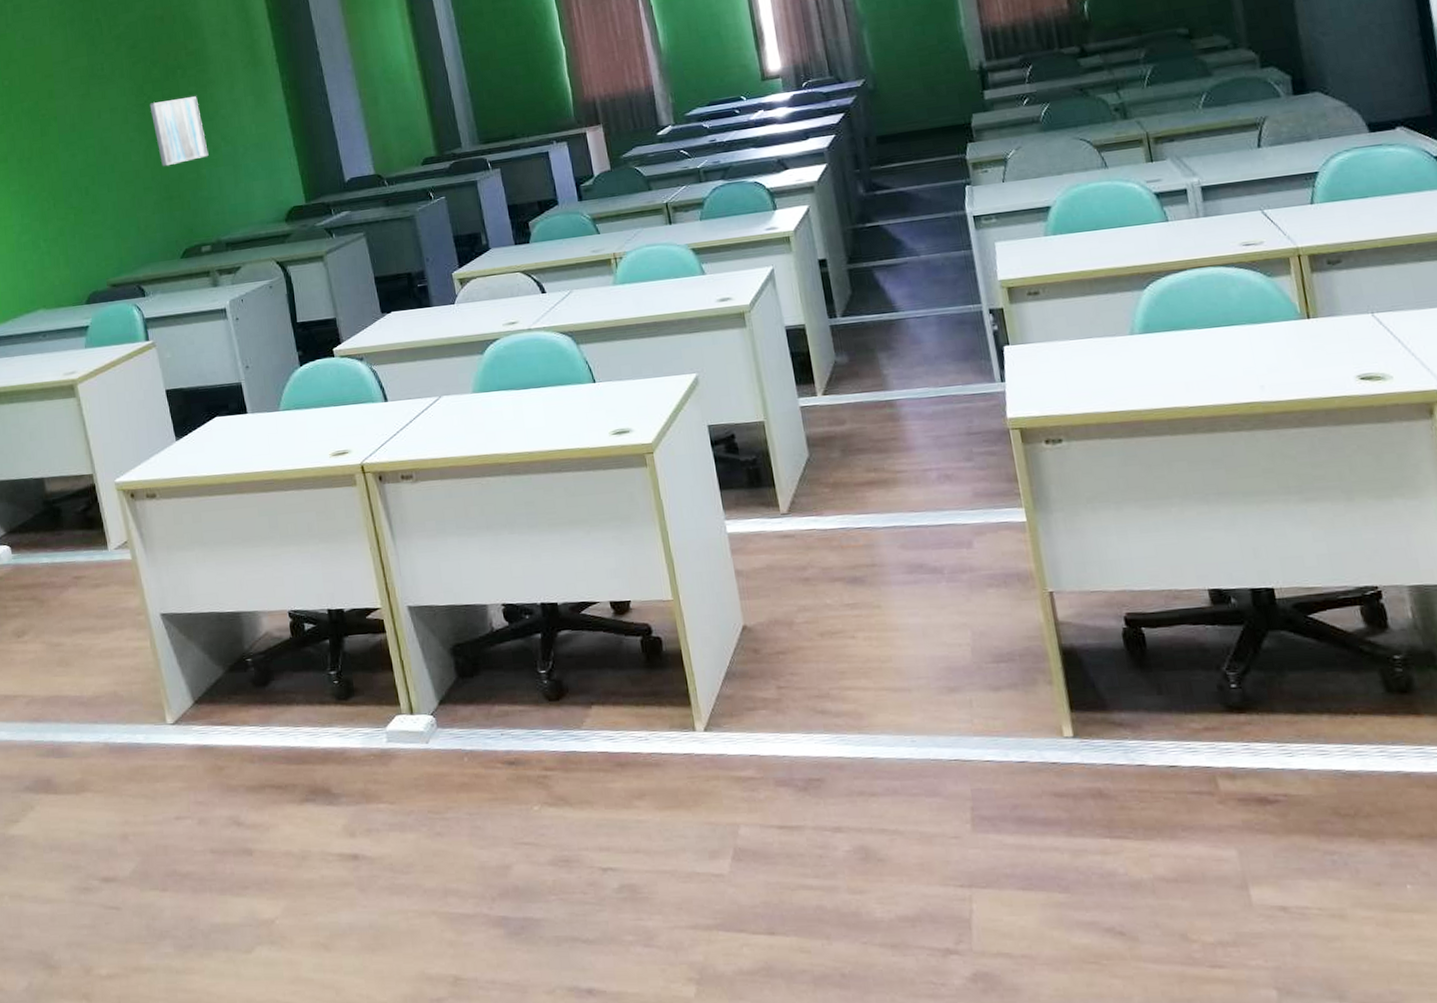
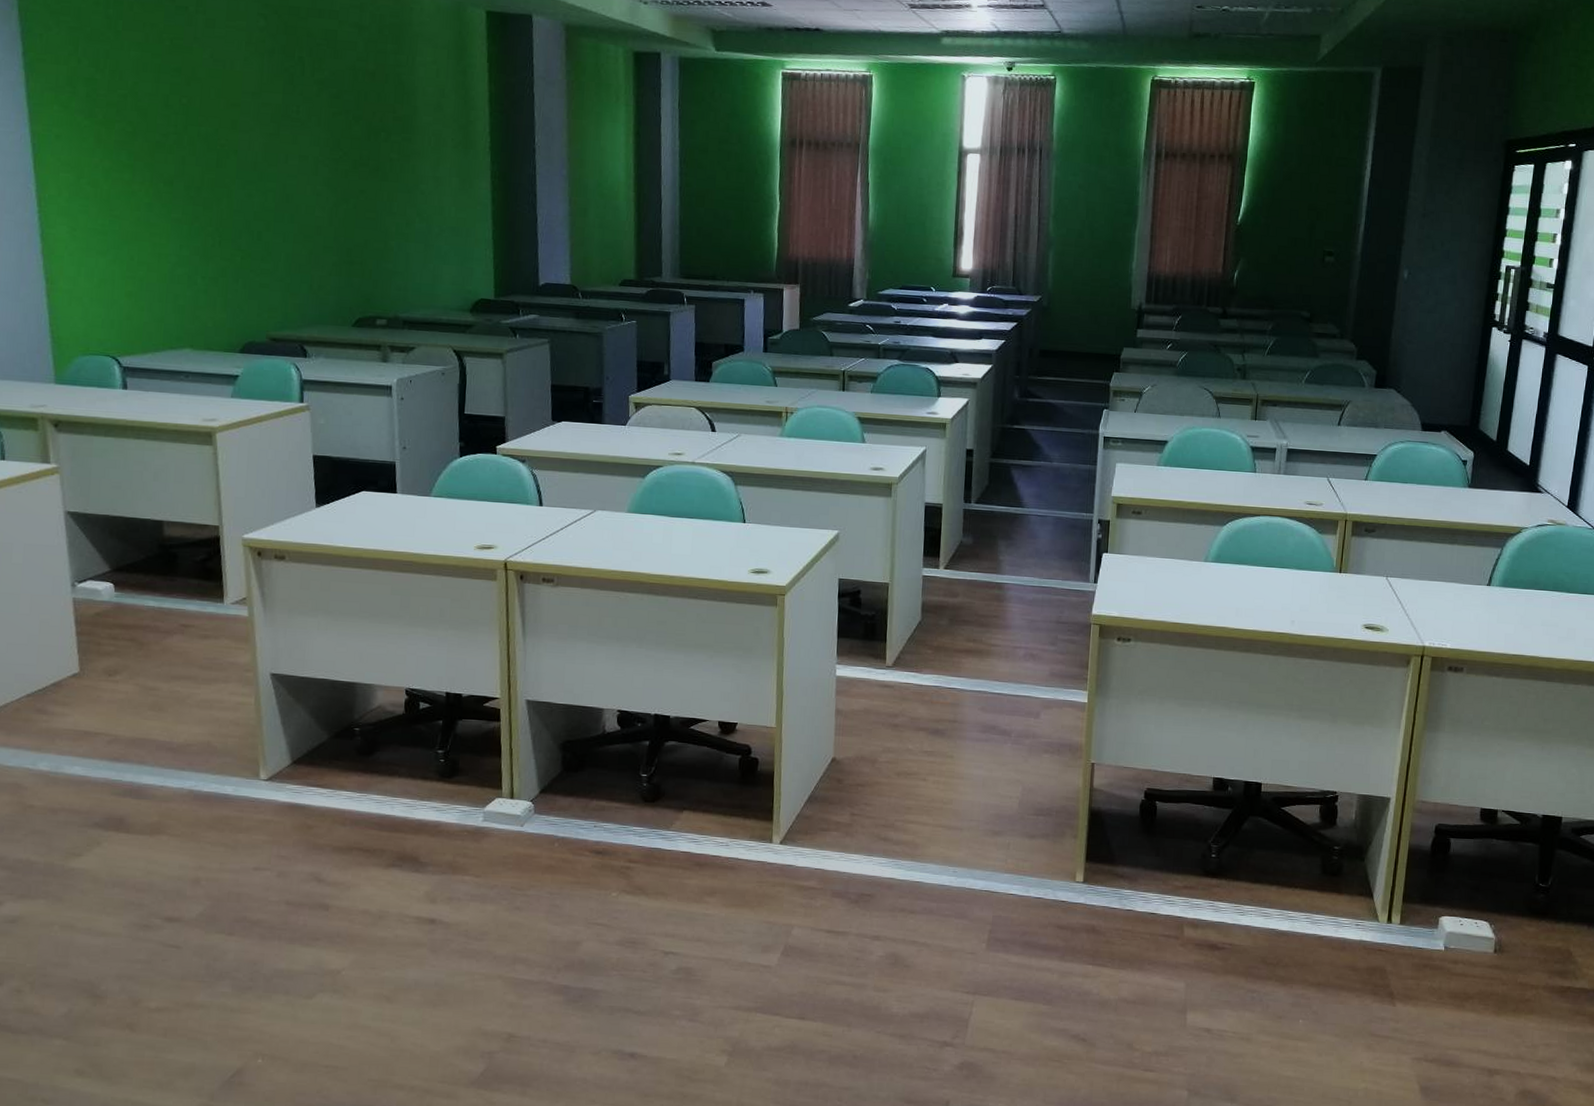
wall art: present [149,96,209,167] -> none [344,160,401,230]

